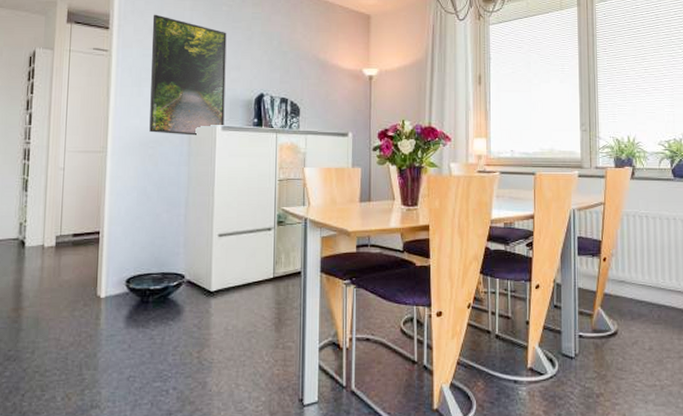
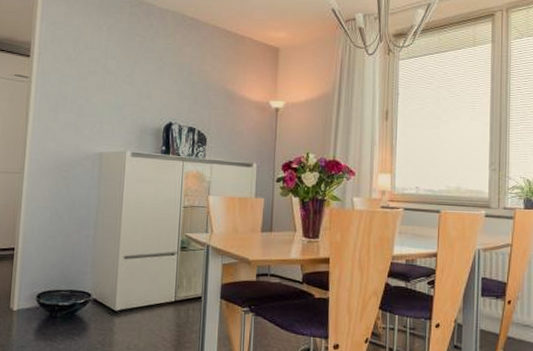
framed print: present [149,14,227,136] -> none [63,43,139,161]

